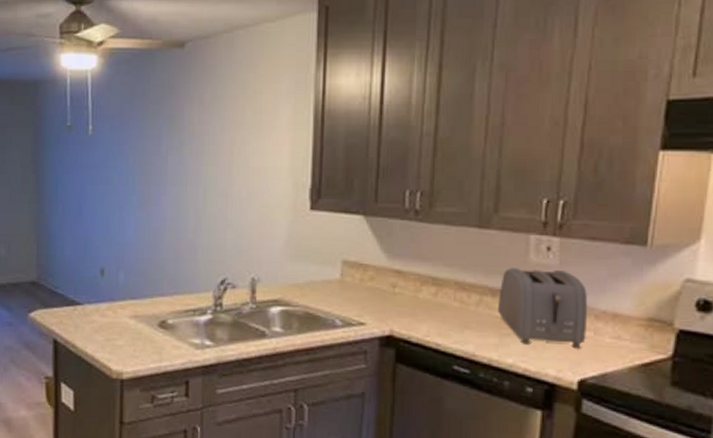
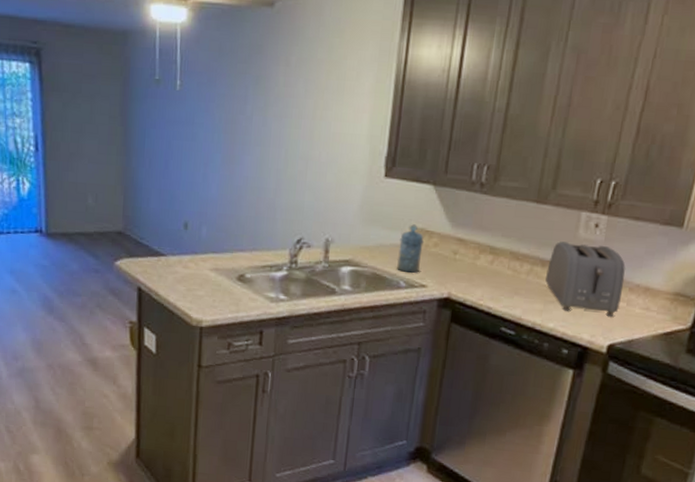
canister: none [330,258,359,310] -> present [397,224,425,273]

